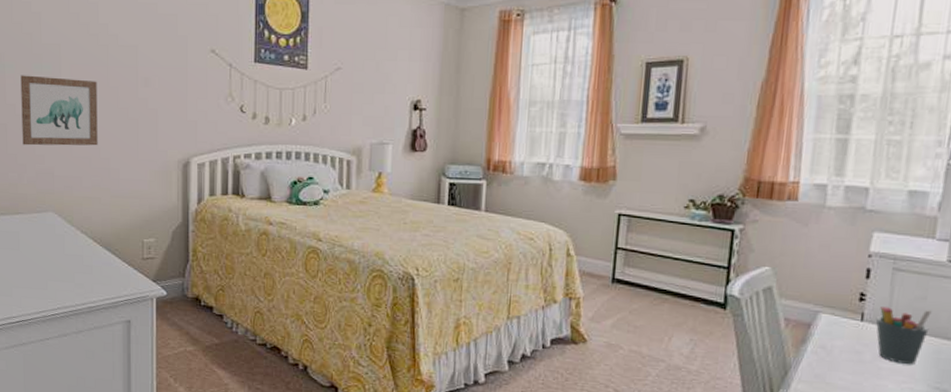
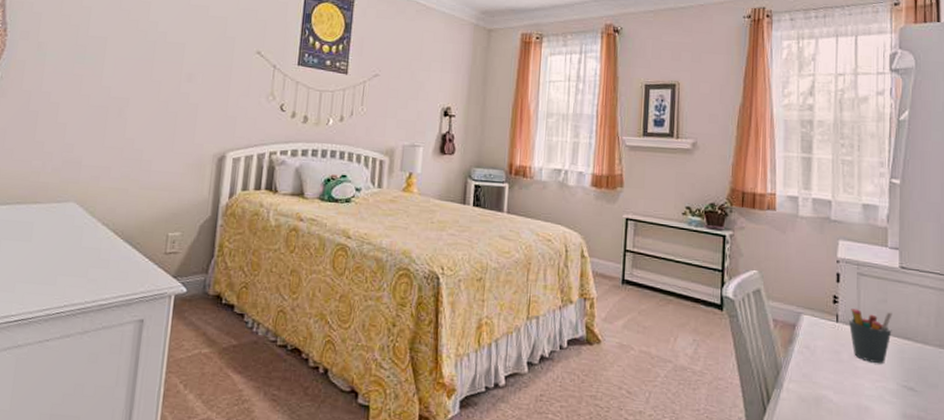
wall art: present [20,75,98,146] -> none [52,64,140,137]

